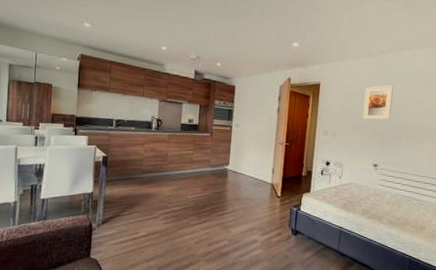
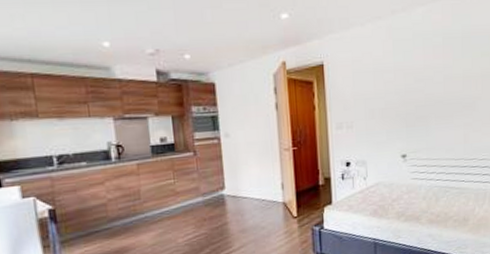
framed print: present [362,85,394,120] -> none [379,53,413,102]

